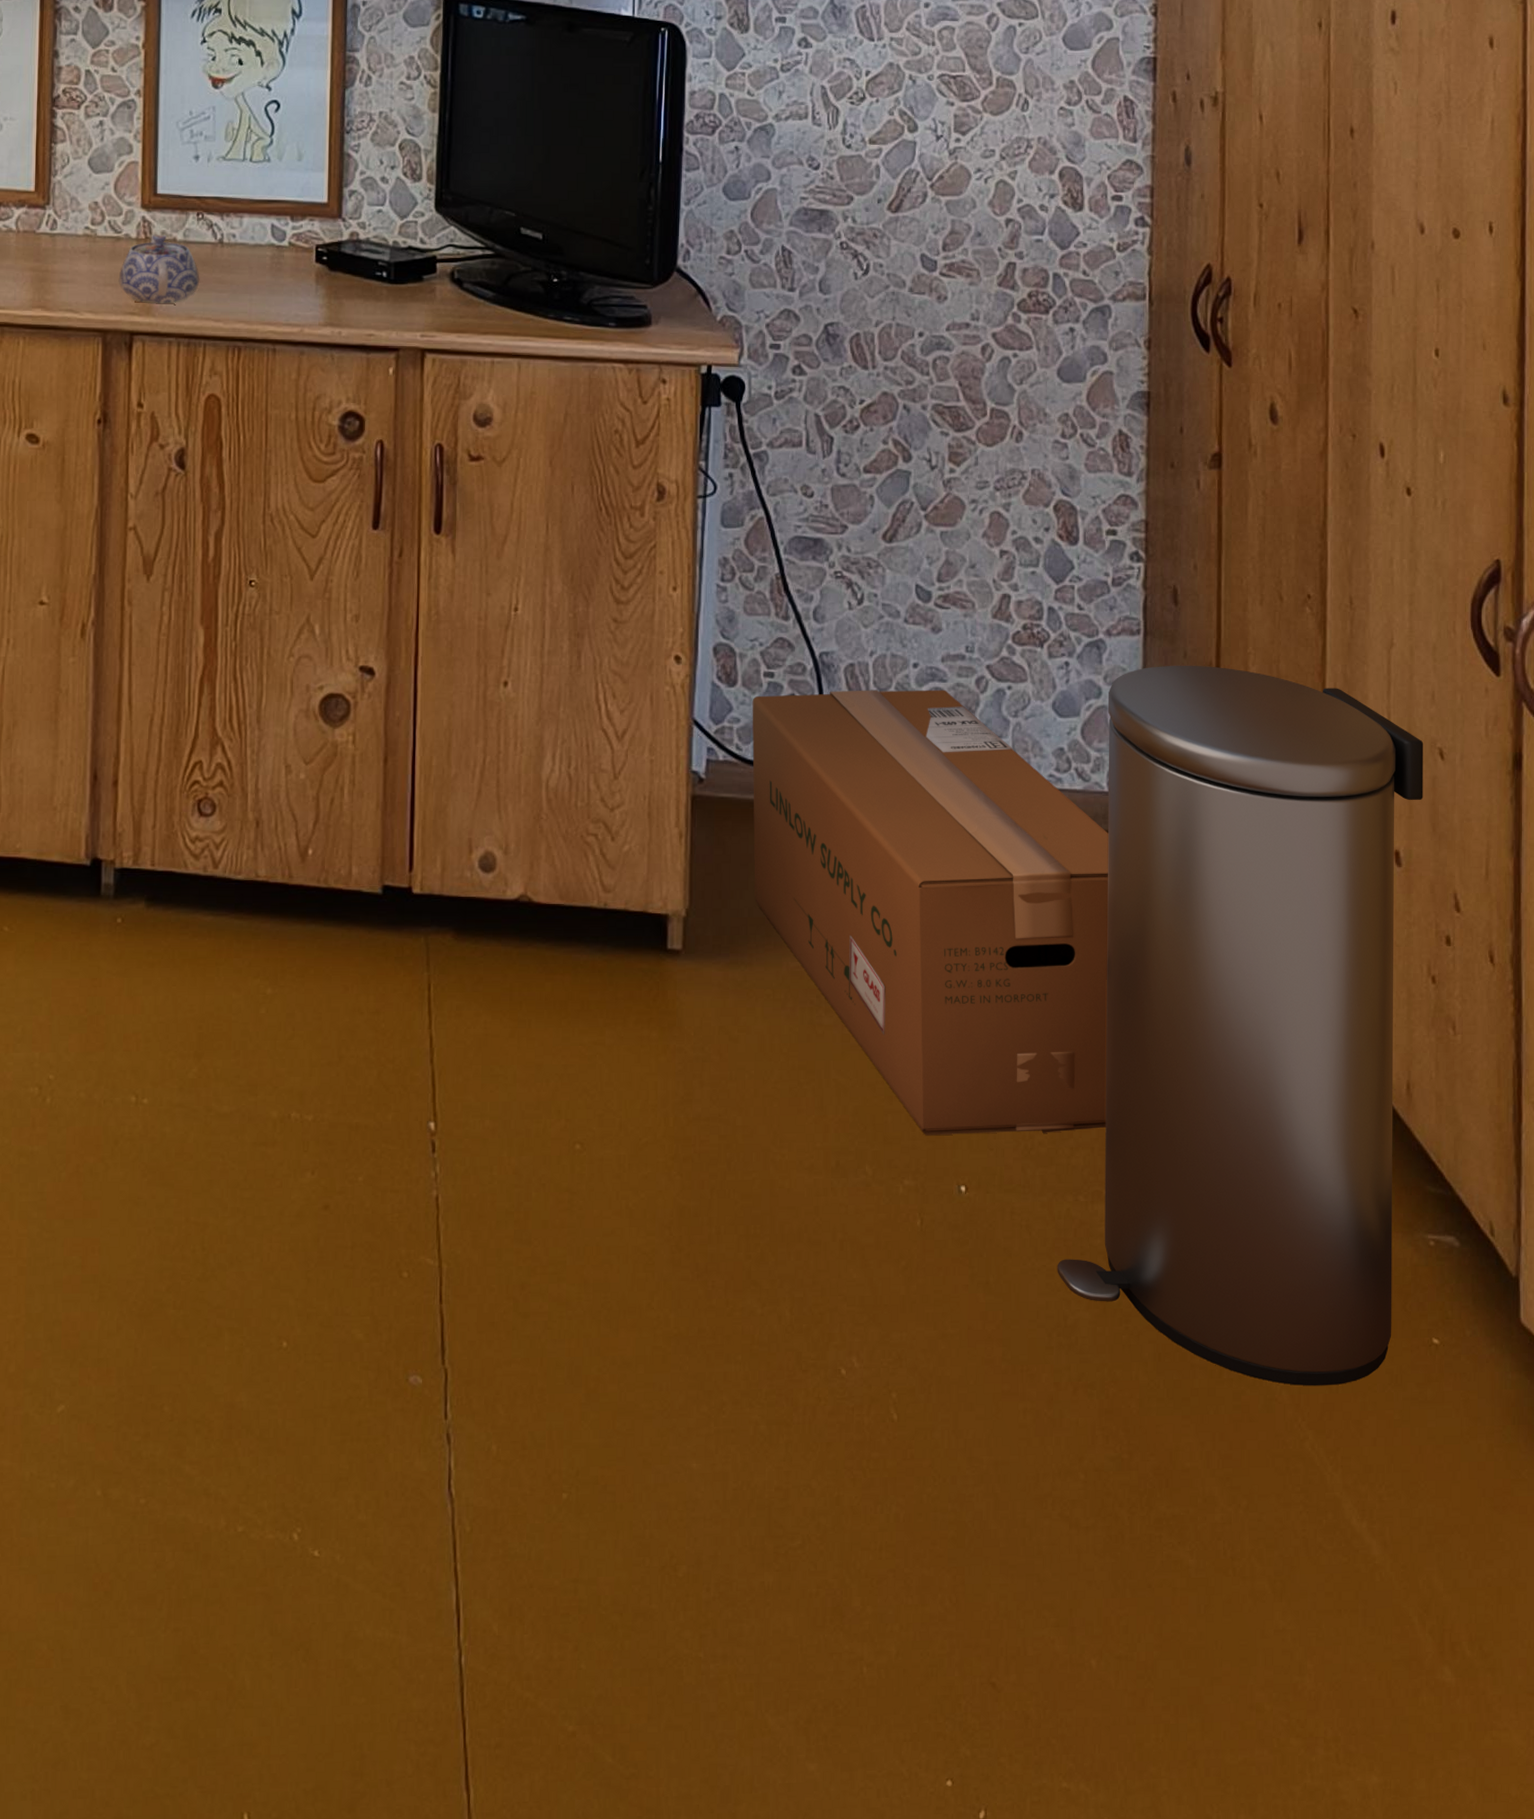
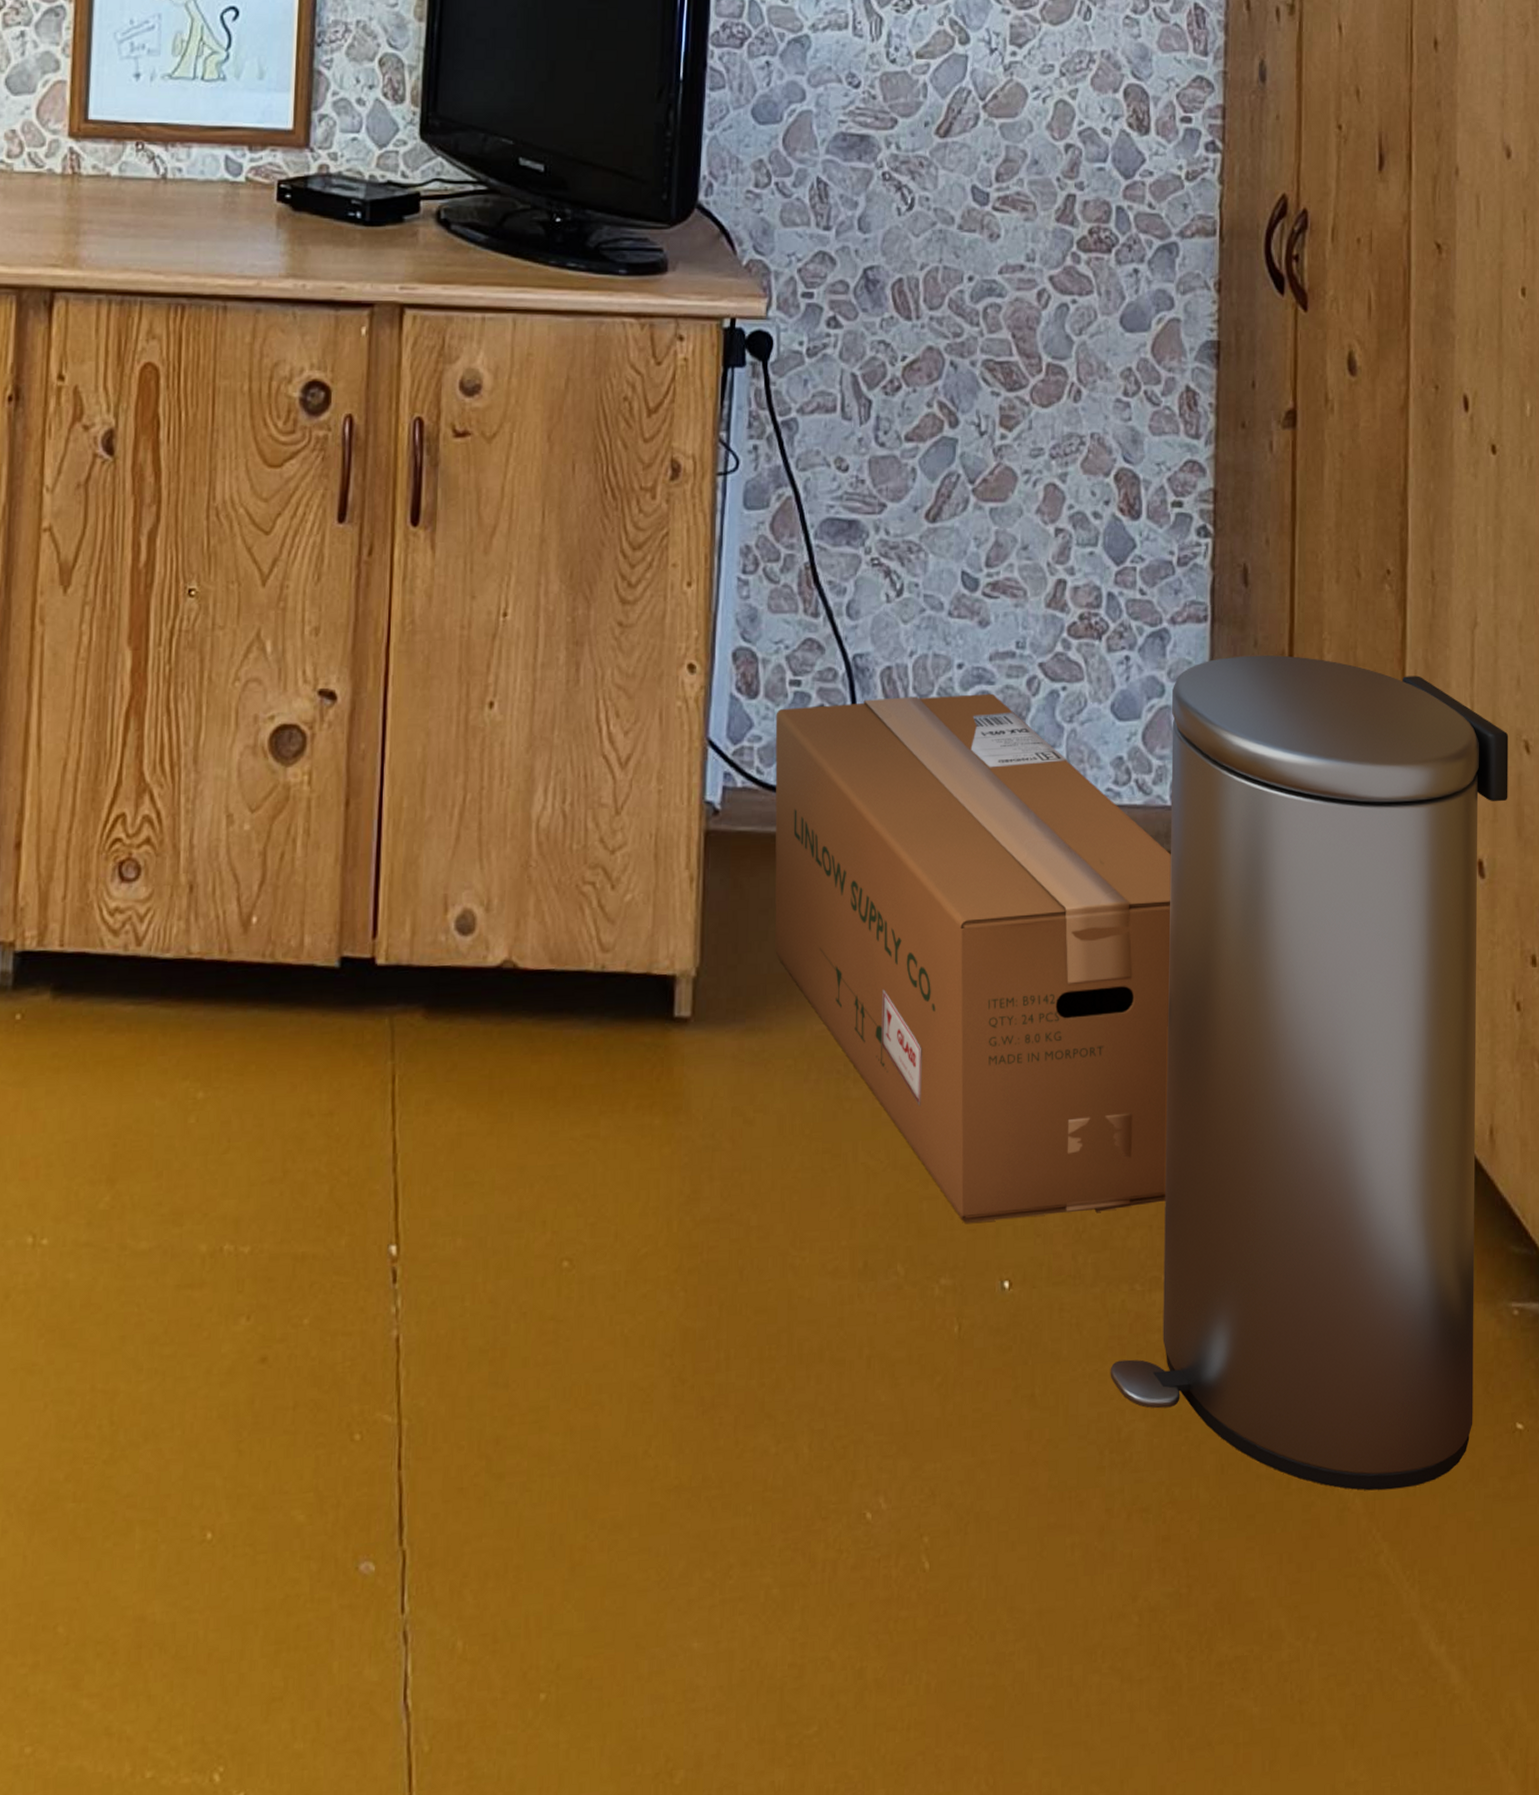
teapot: present [118,234,200,304] -> none [38,169,138,254]

